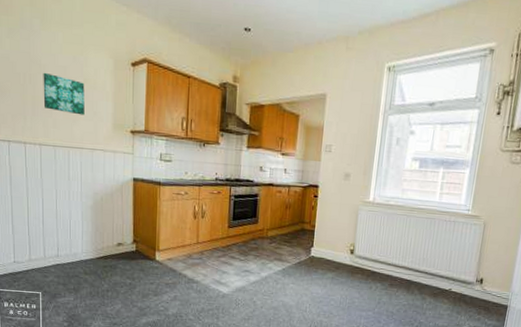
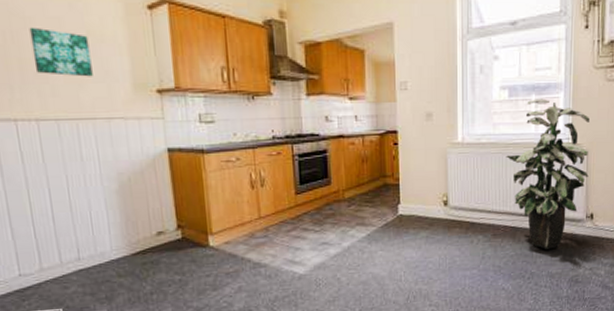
indoor plant: none [410,172,491,305] -> present [506,98,589,250]

